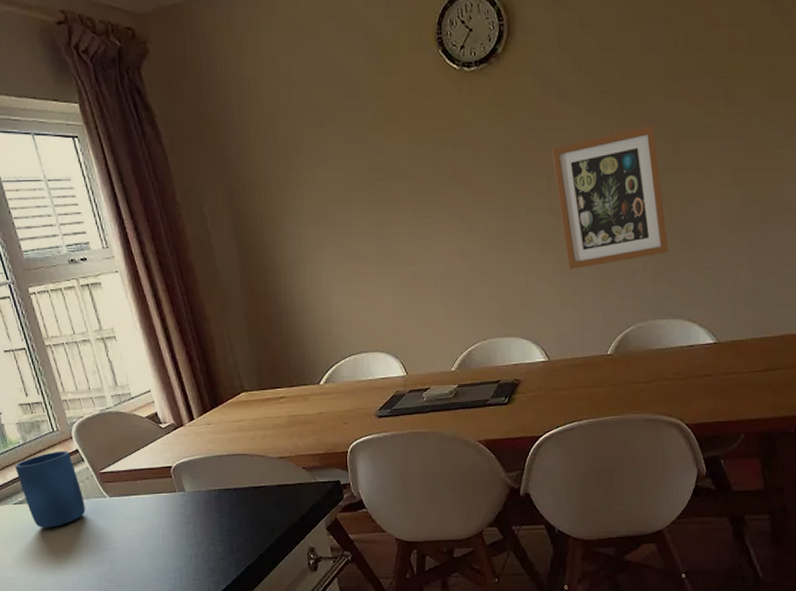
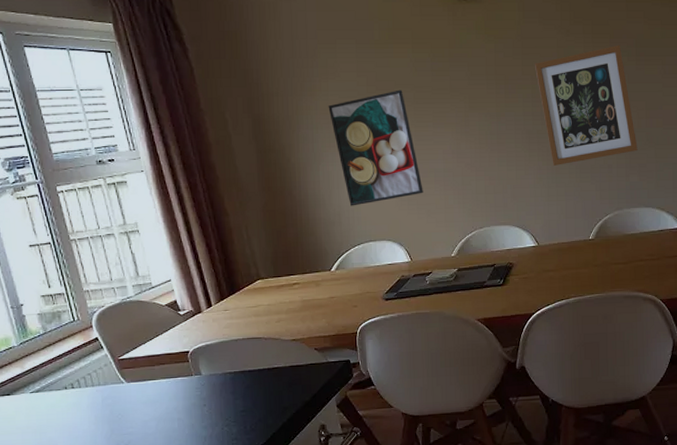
mug: present [15,450,86,528] -> none [34,339,103,416]
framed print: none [316,180,421,313] -> present [328,89,423,206]

